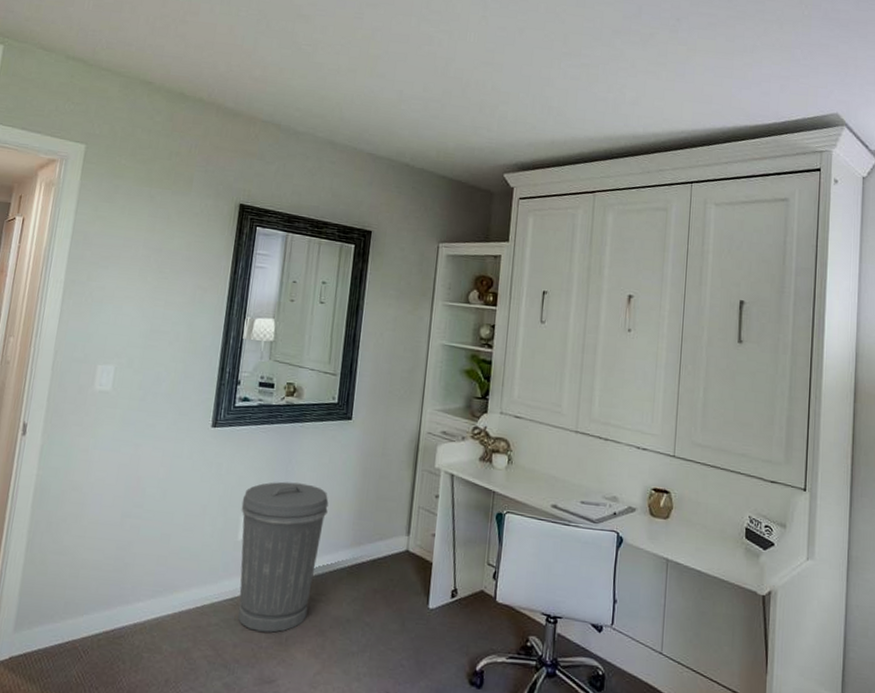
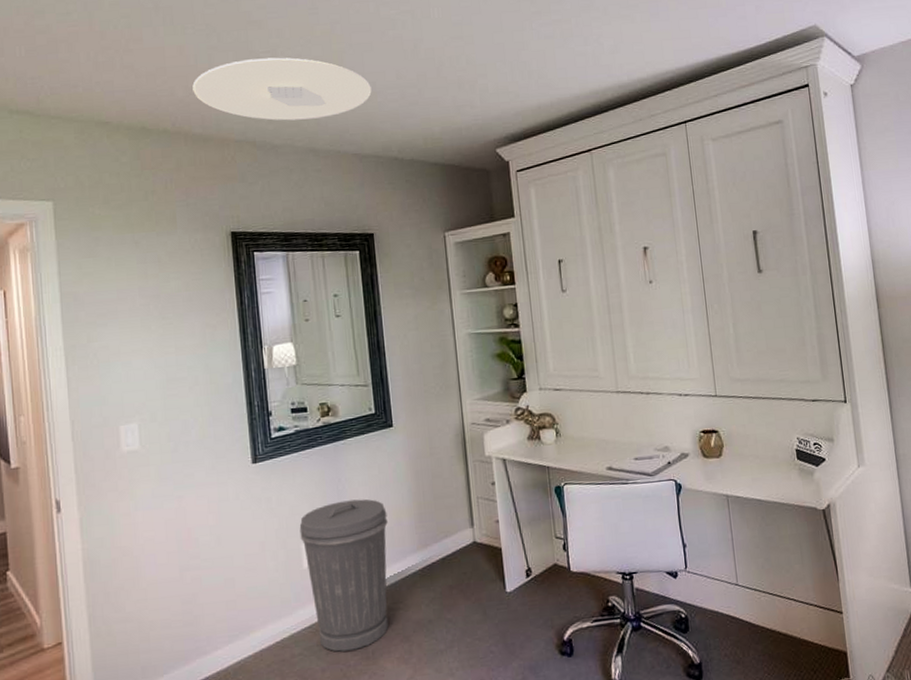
ceiling light: none [234,48,398,115] -> present [192,57,372,121]

